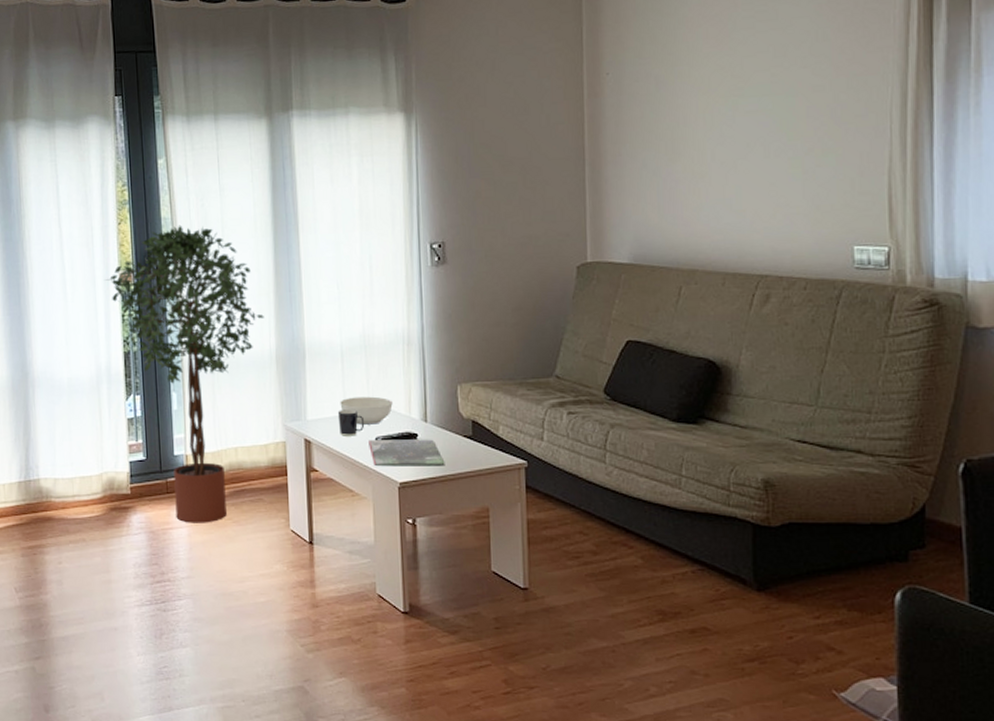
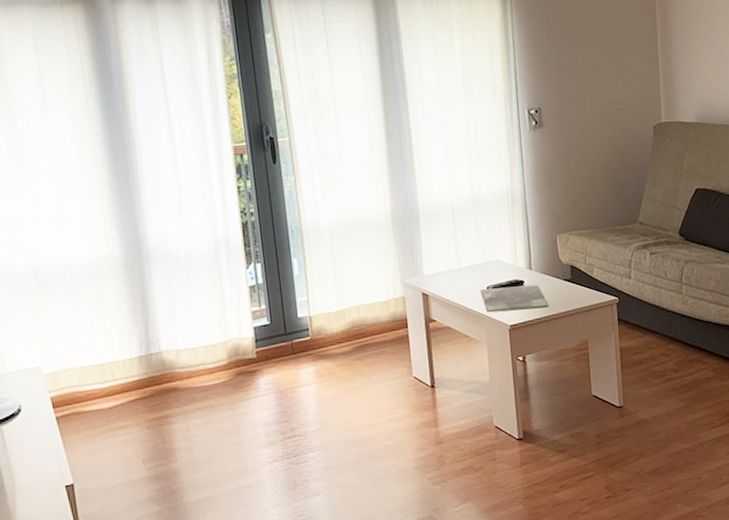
potted tree: present [106,225,264,523] -> none [219,97,379,380]
mug: present [337,409,365,436] -> none [451,263,477,288]
bowl: present [340,396,393,425] -> none [453,250,501,277]

